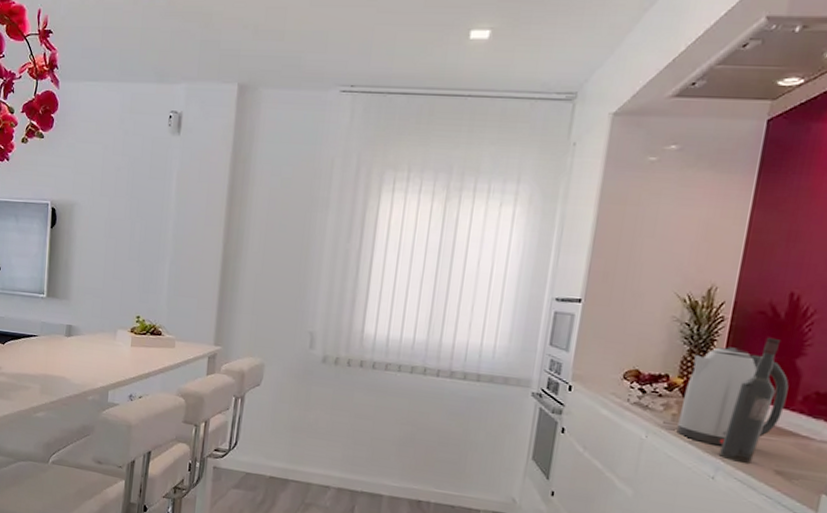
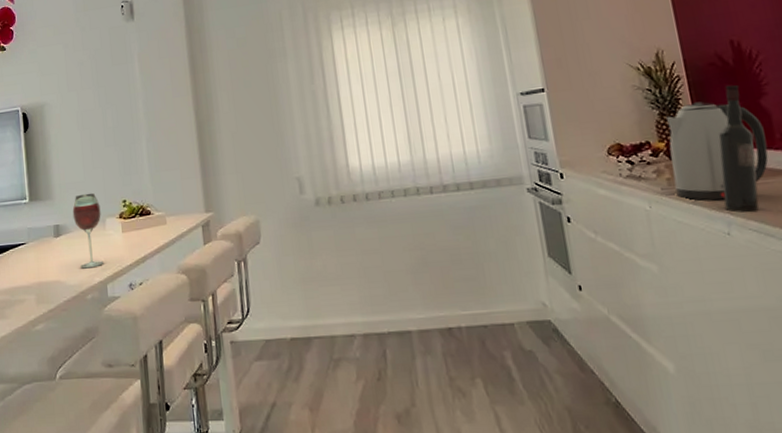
wineglass: none [86,301,114,373] -> present [72,192,104,269]

